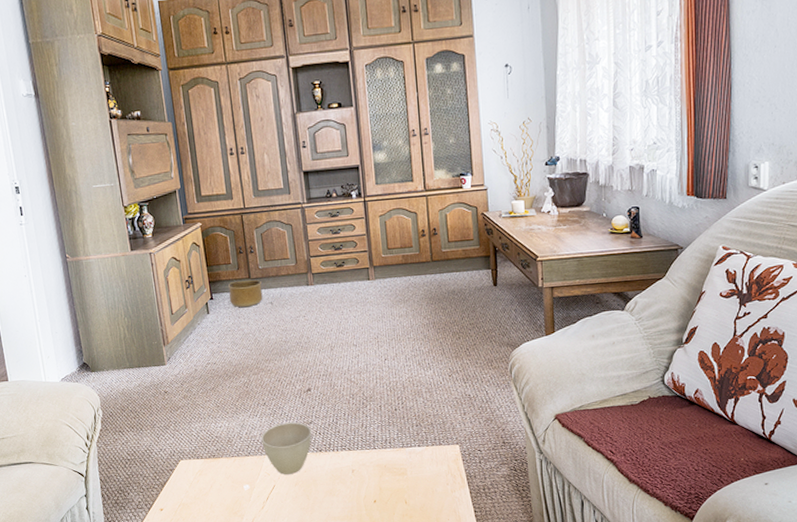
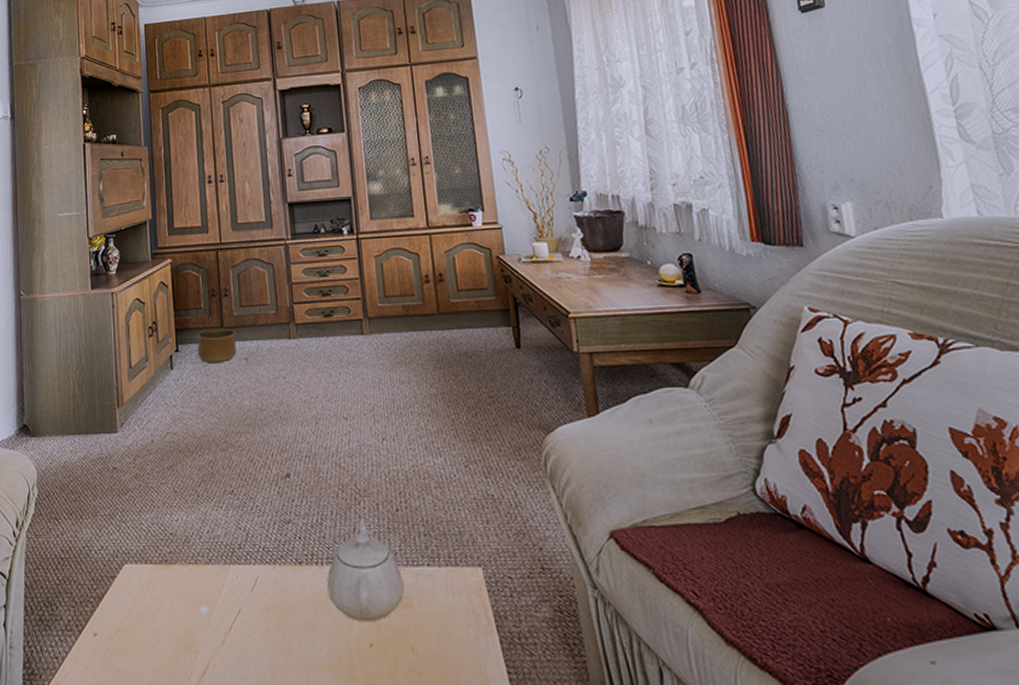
cup: present [261,422,312,474] -> none [226,520,290,594]
teapot: none [341,418,401,487] -> present [327,520,405,623]

